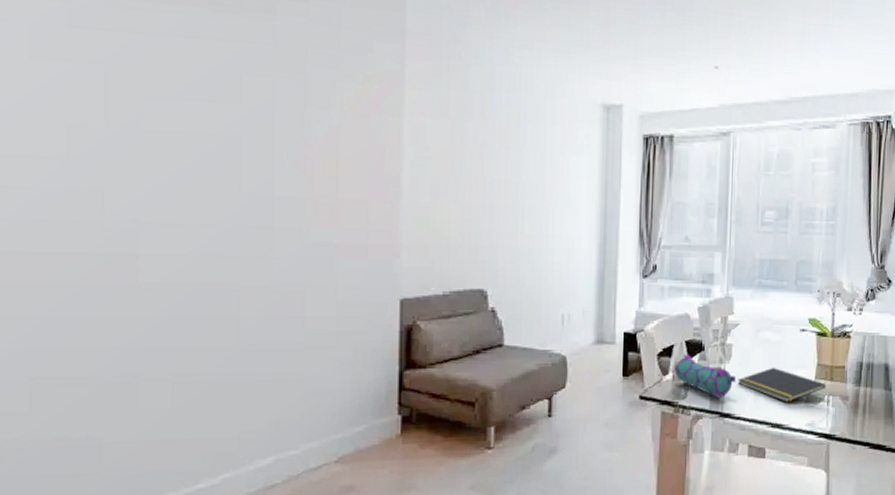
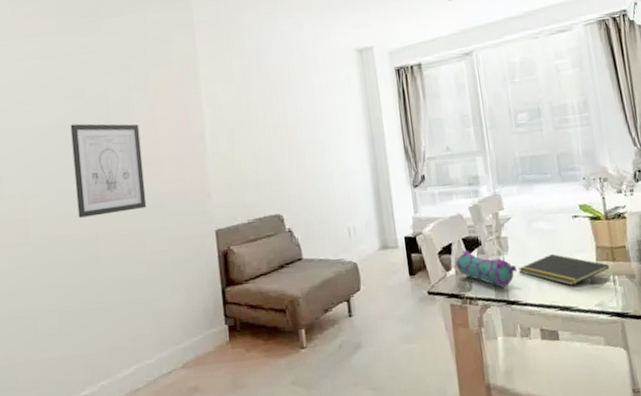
wall art: none [214,135,314,263] -> present [70,123,147,218]

